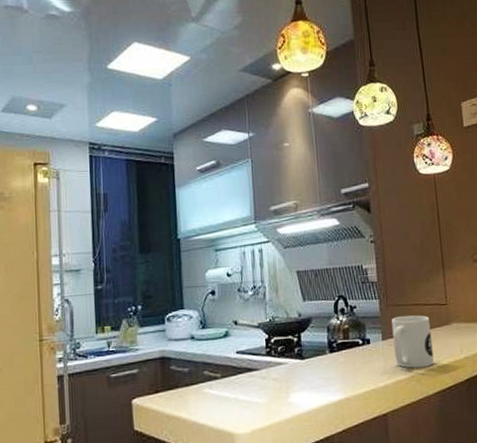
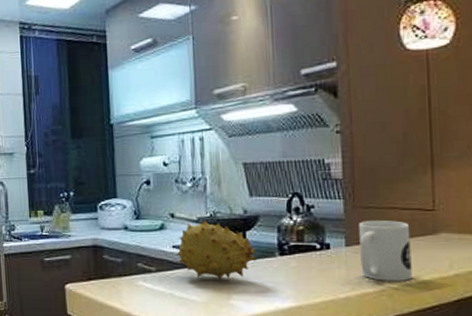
fruit: none [239,324,311,381] -> present [176,219,257,280]

